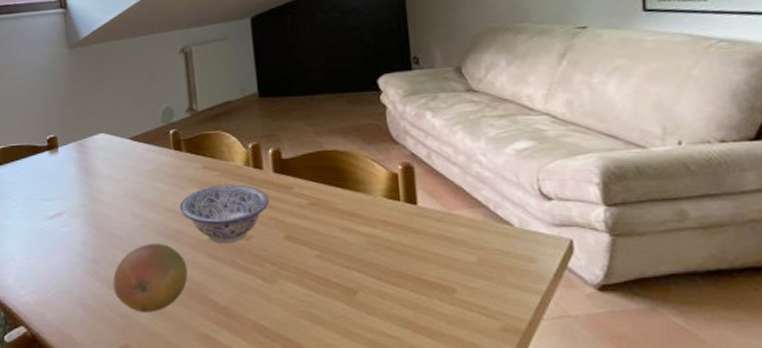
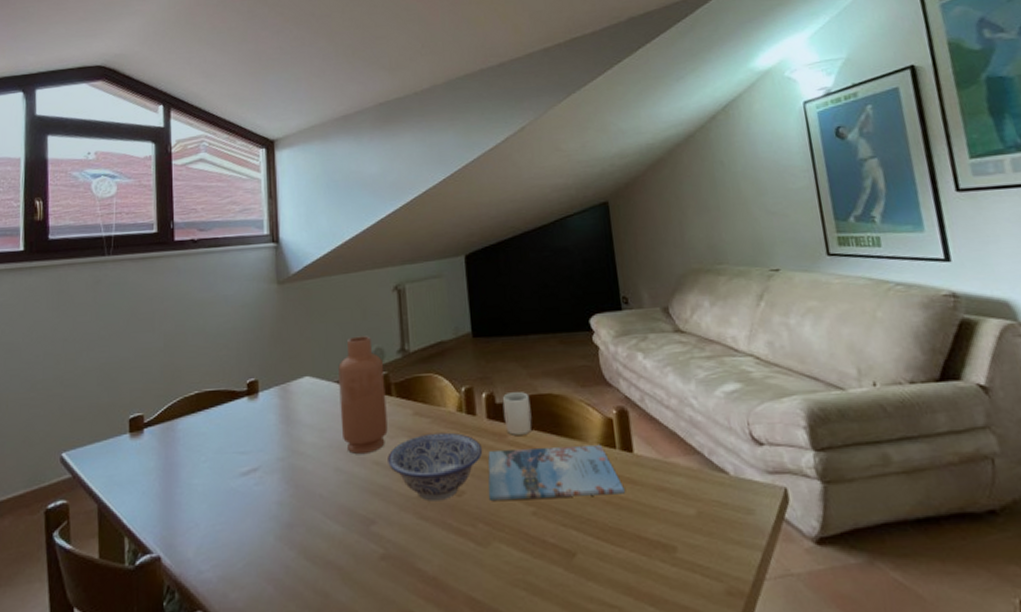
fruit: present [112,242,188,313] -> none [309,501,394,588]
vase: none [130,96,179,202] -> present [338,335,388,454]
magazine: none [274,196,407,244] -> present [488,444,625,500]
mug: none [288,148,318,188] -> present [502,392,532,435]

